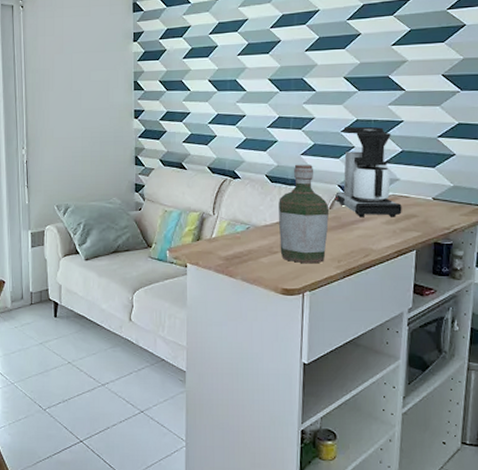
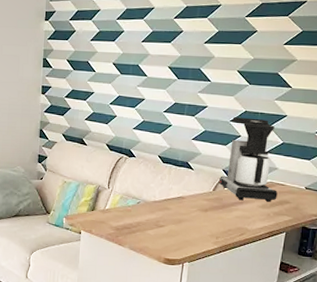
bottle: present [279,164,330,264] -> none [165,147,213,238]

